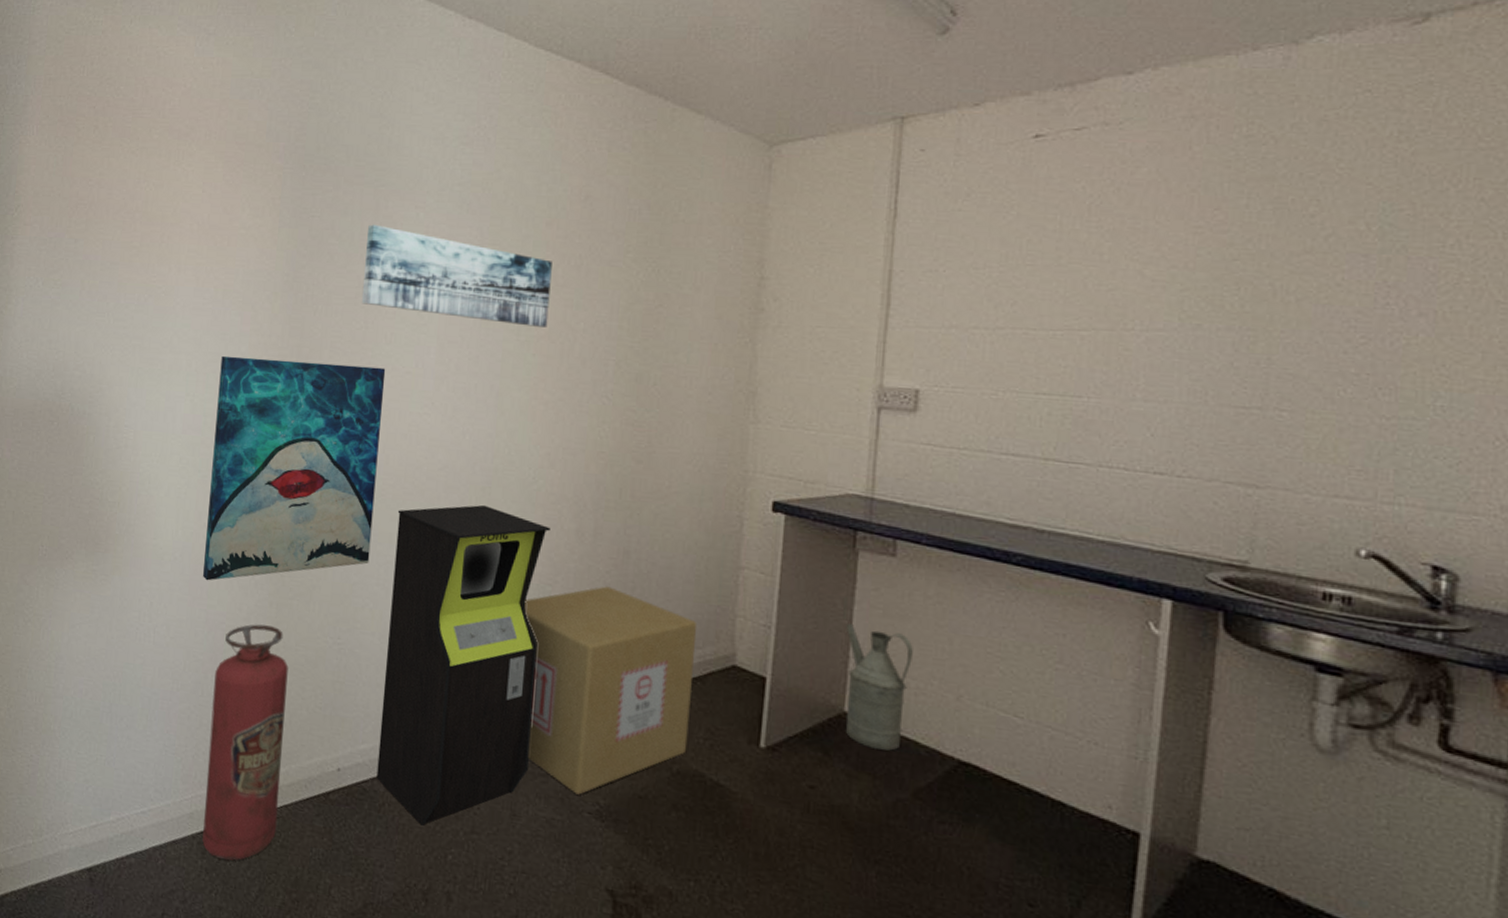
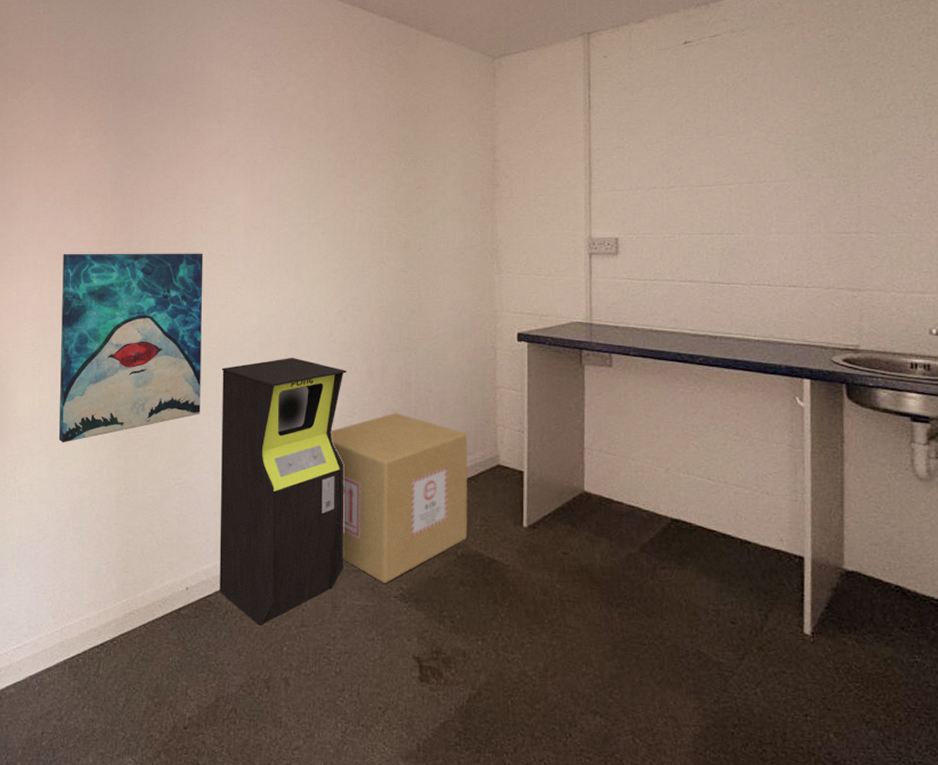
fire extinguisher: present [202,624,289,860] -> none [73,475,138,678]
wall art: present [361,224,552,327] -> none [179,137,332,211]
watering can: present [845,623,913,751] -> none [580,421,631,518]

